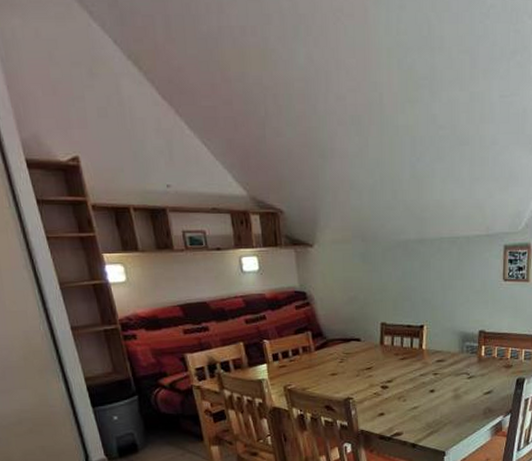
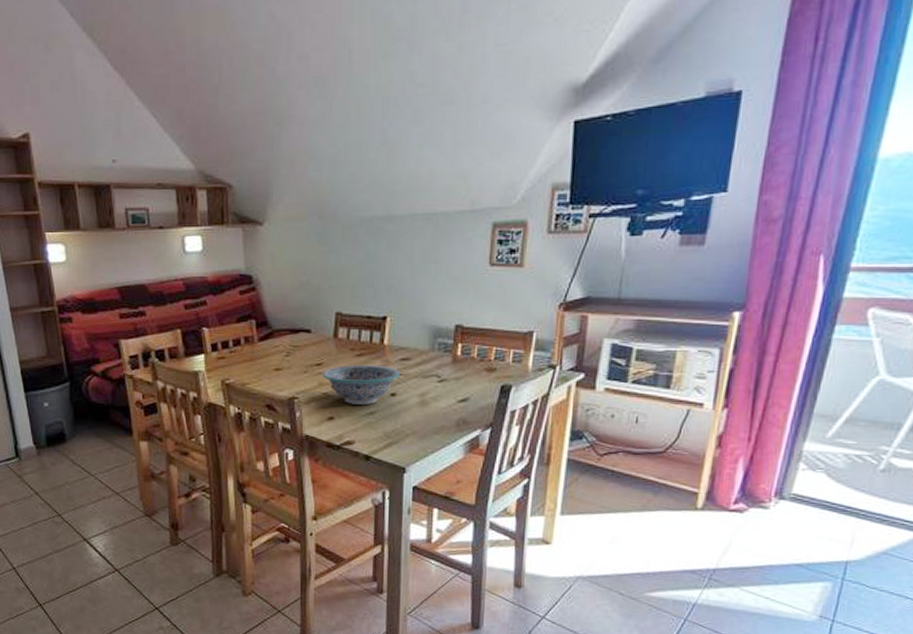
decorative bowl: none [372,366,438,401] -> present [322,364,401,405]

